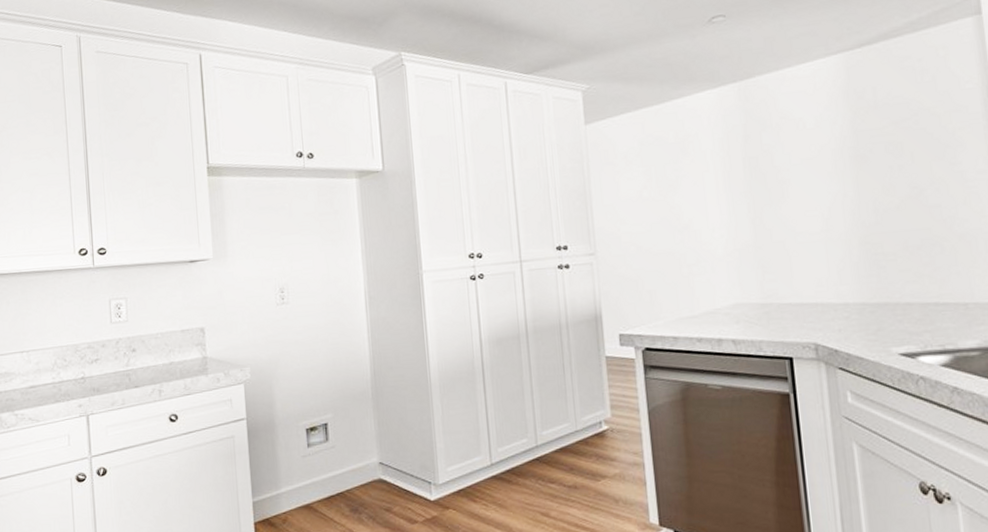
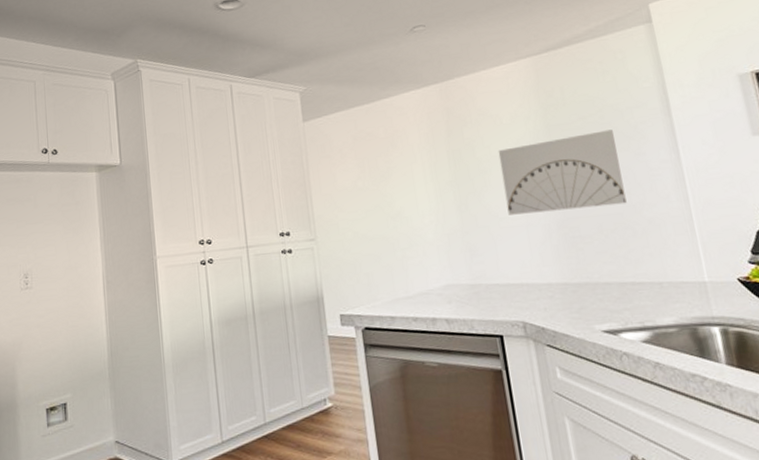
wall art: none [799,136,937,230] -> present [498,129,627,215]

